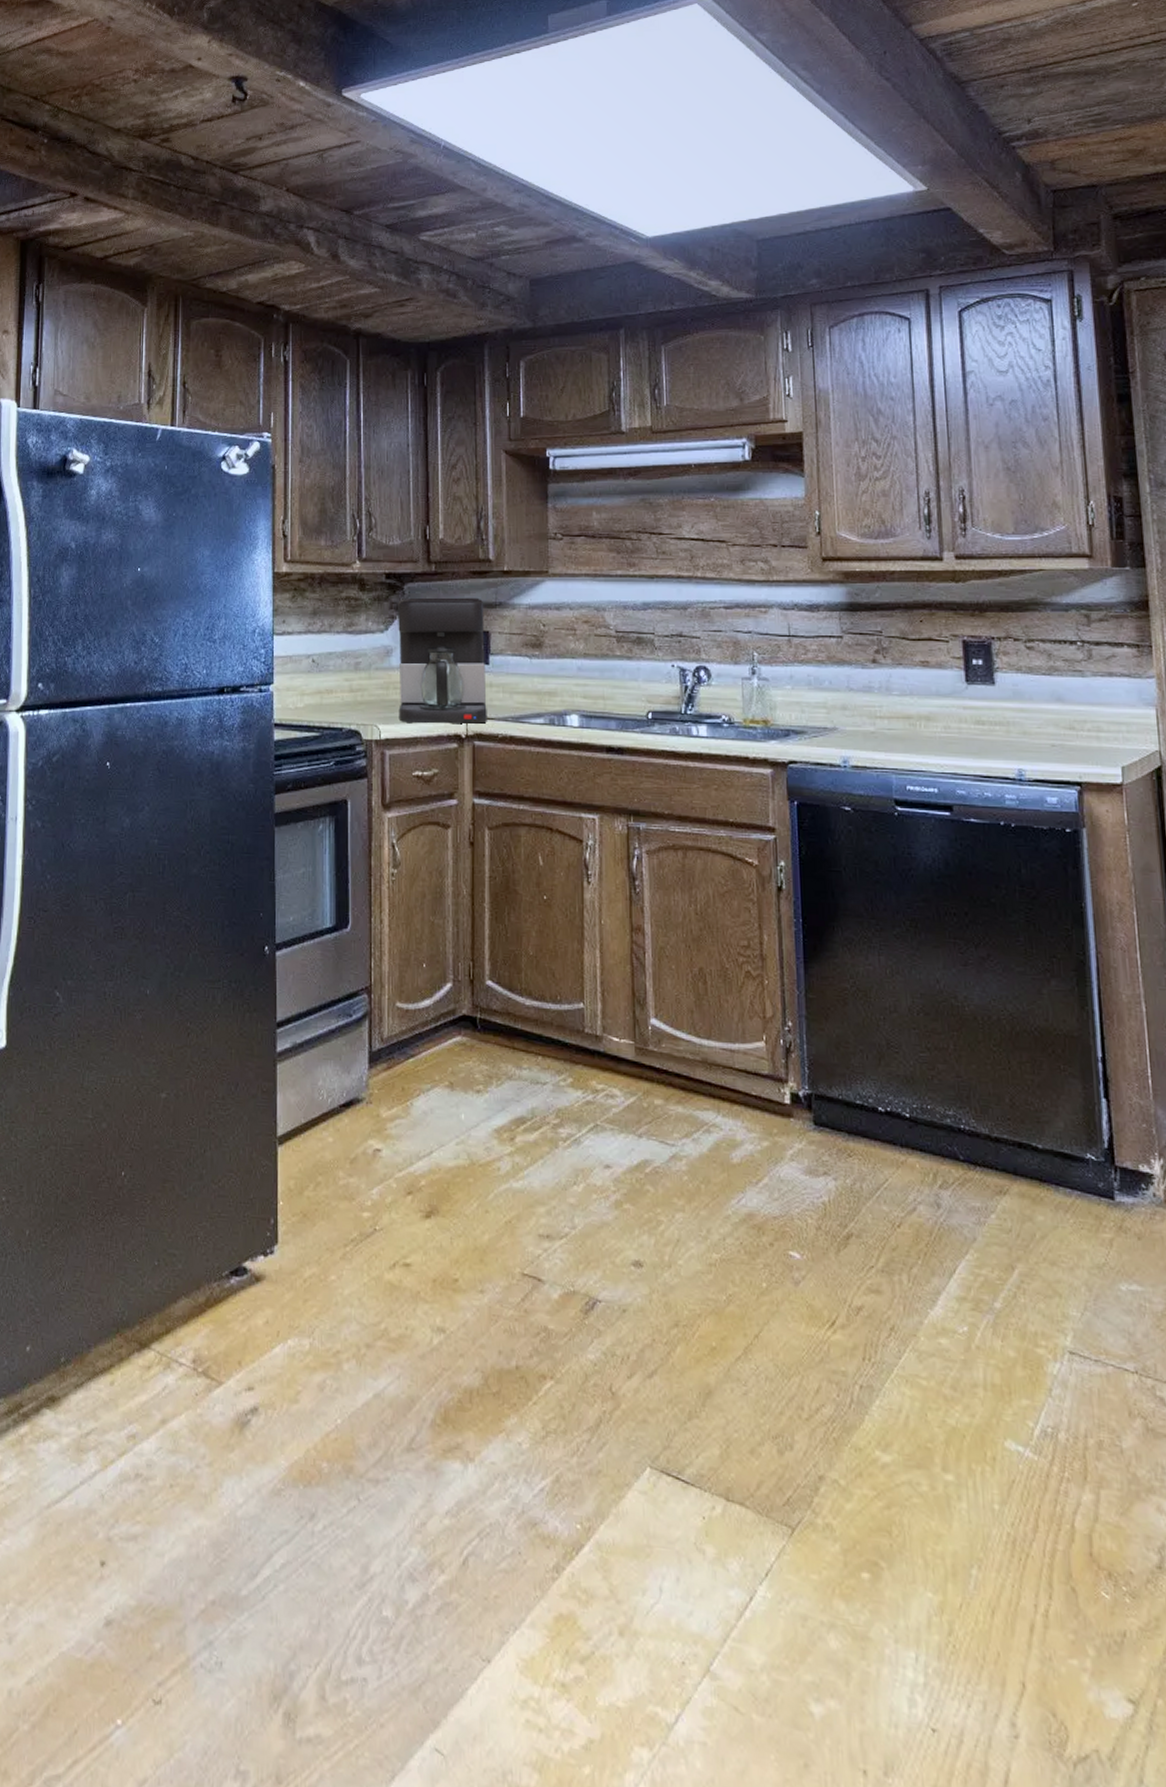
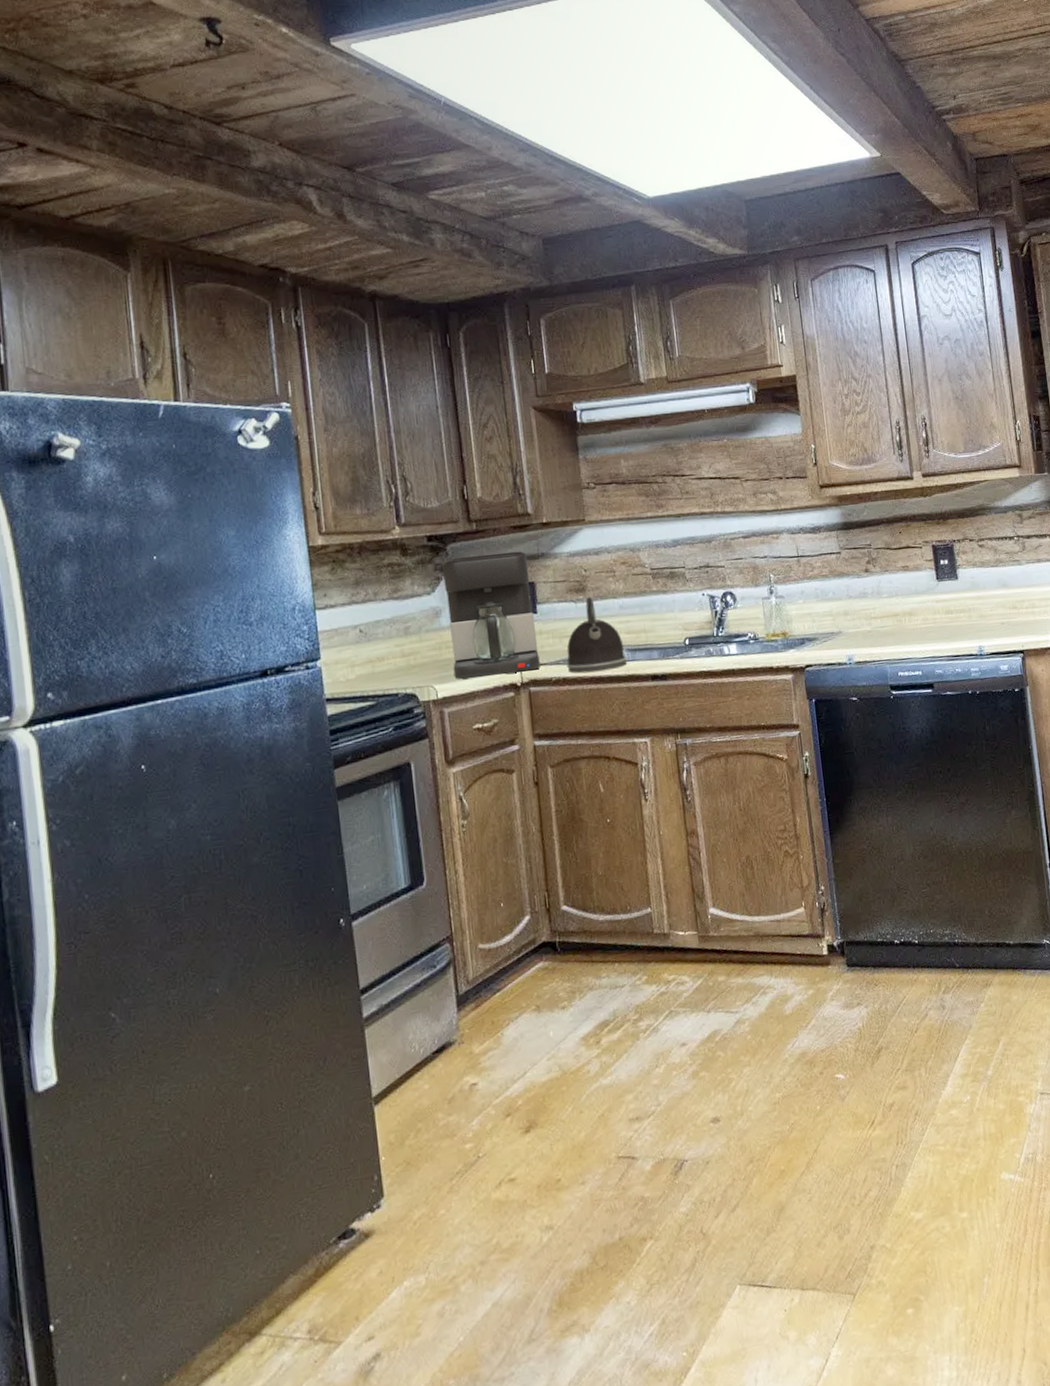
kettle: none [515,654,581,735] -> present [567,597,627,674]

